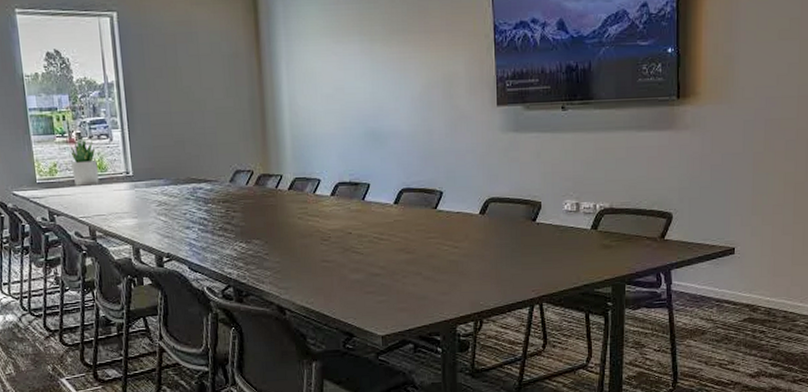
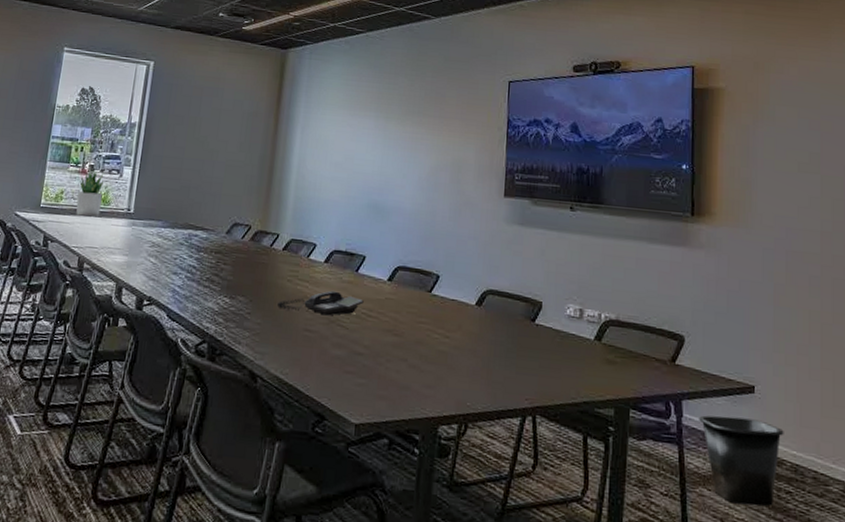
telephone: none [292,221,374,246] -> present [277,290,364,316]
waste bin: none [686,276,760,348] -> present [699,415,784,506]

